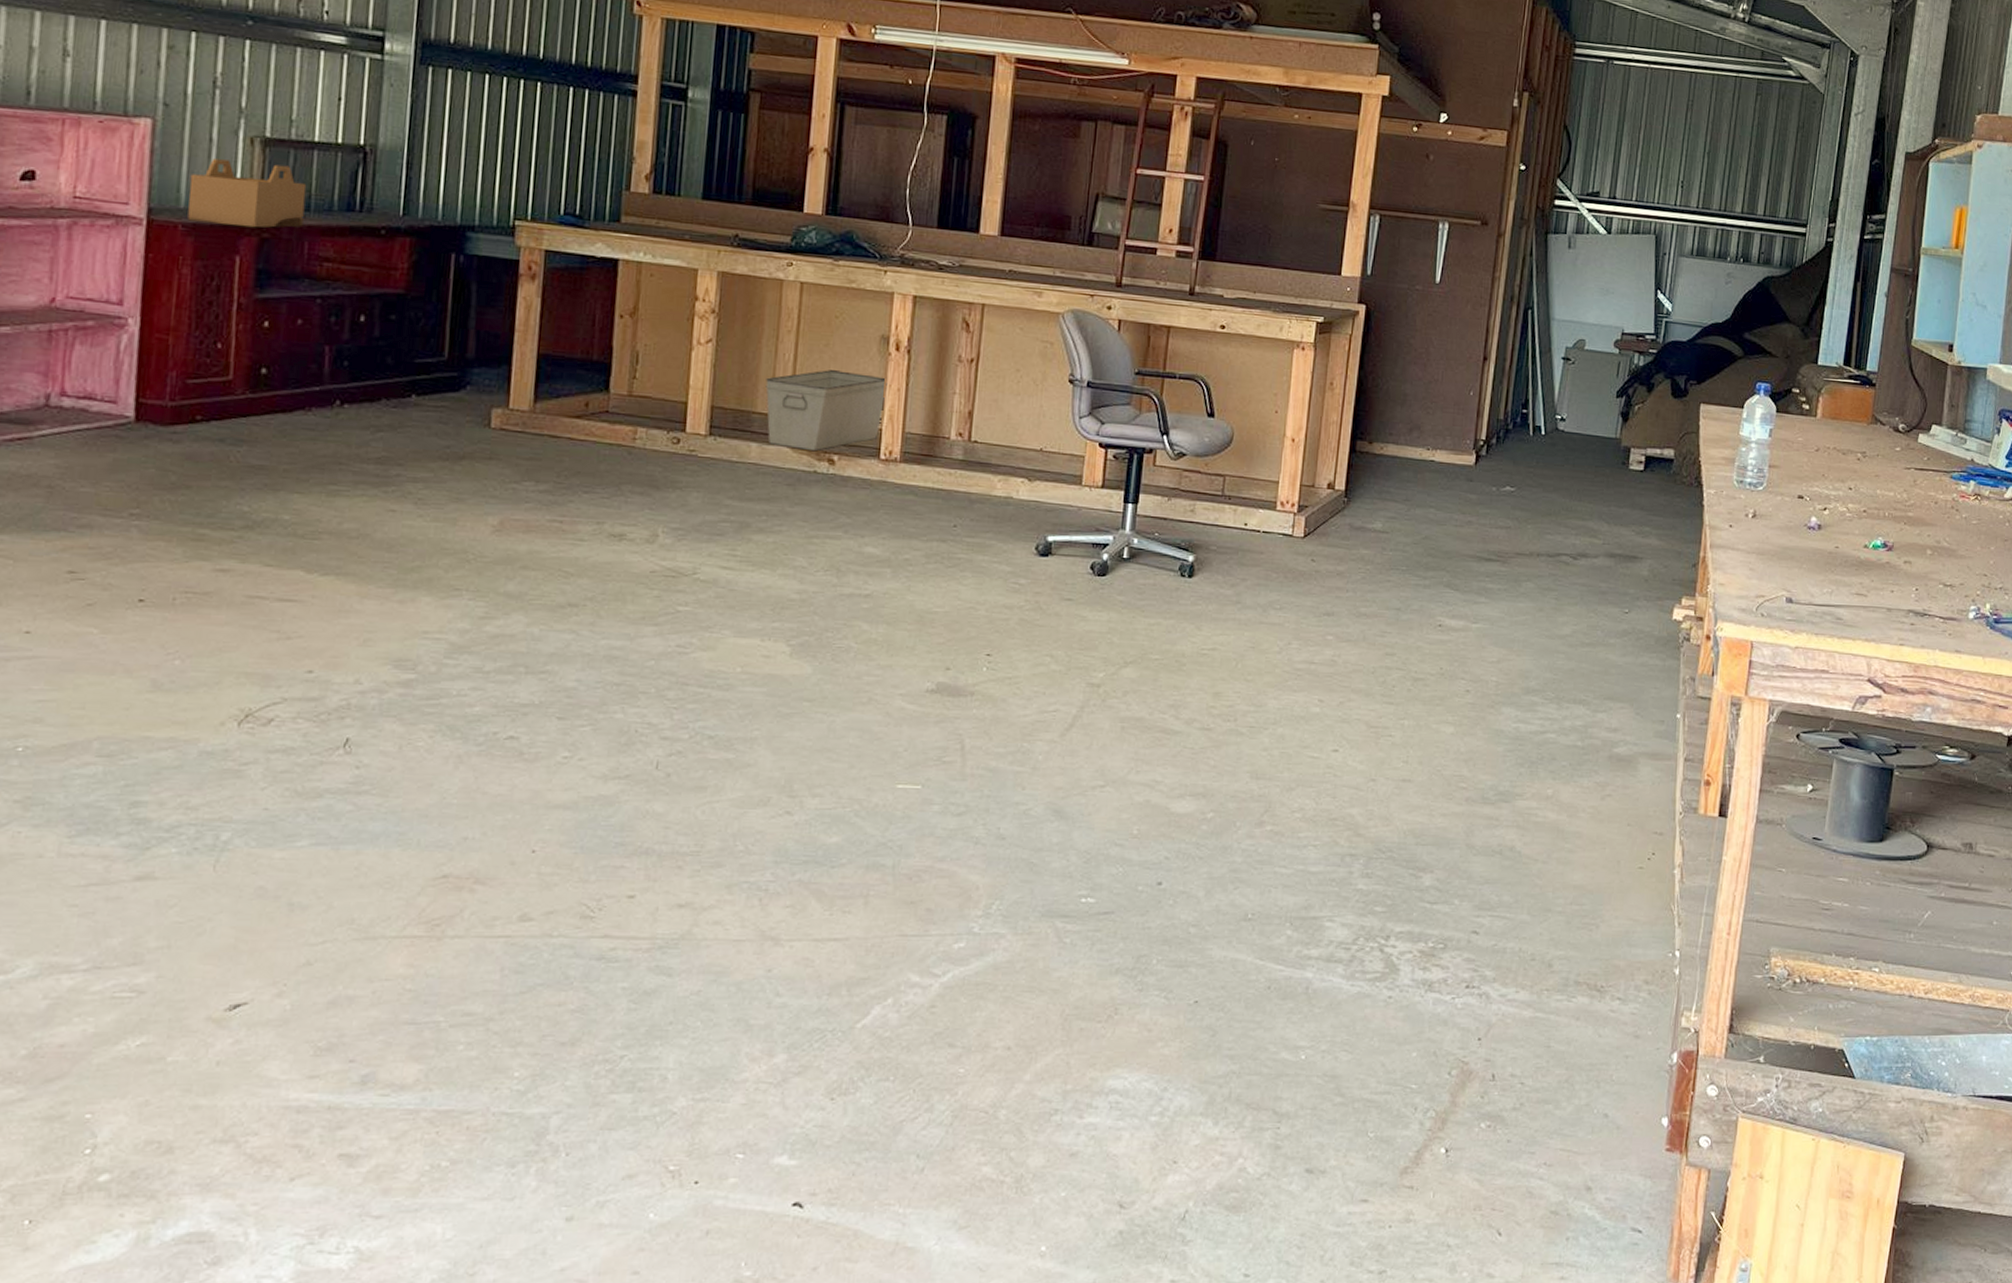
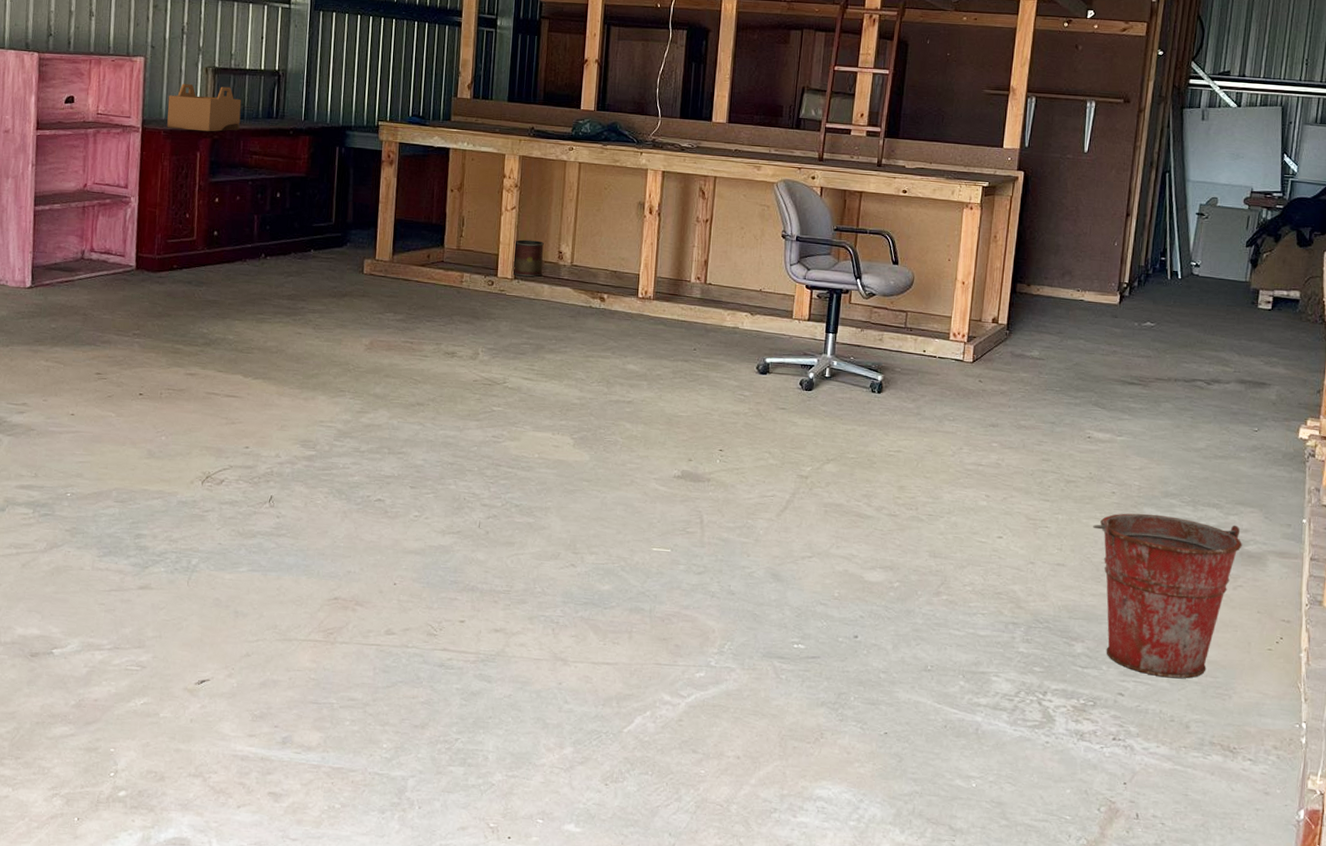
paint can: none [707,383,751,433] -> present [512,239,544,277]
storage bin: present [765,370,887,451] -> none [554,229,643,291]
bucket: none [1444,714,1611,909] -> present [1093,513,1242,679]

